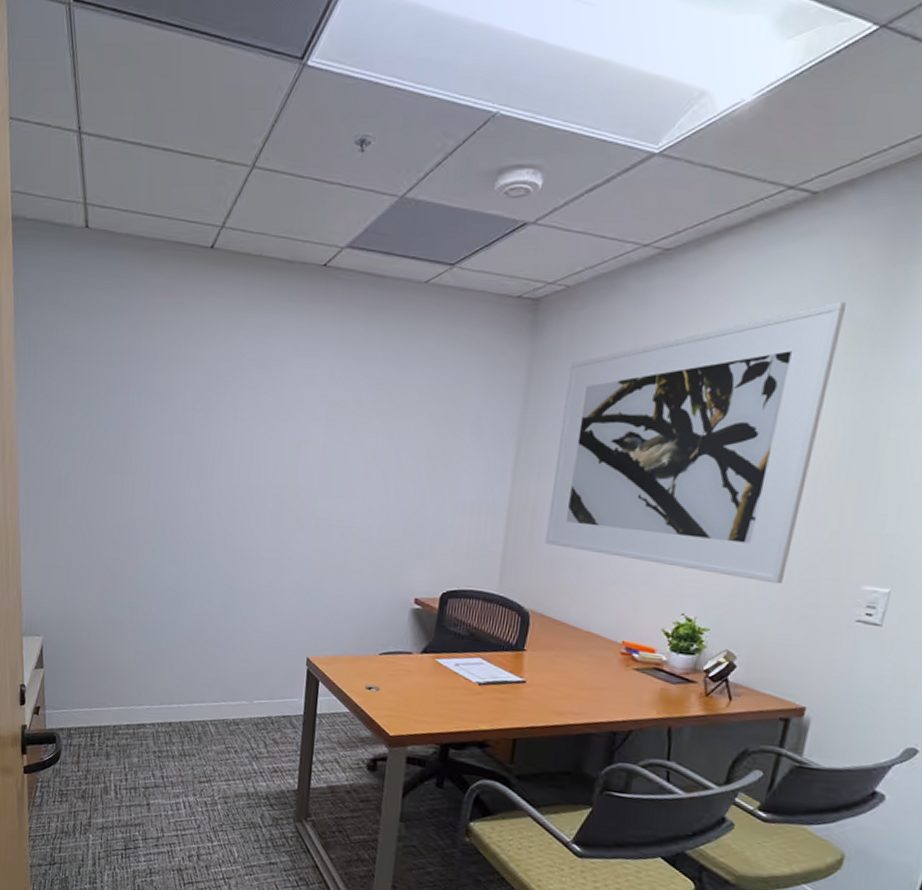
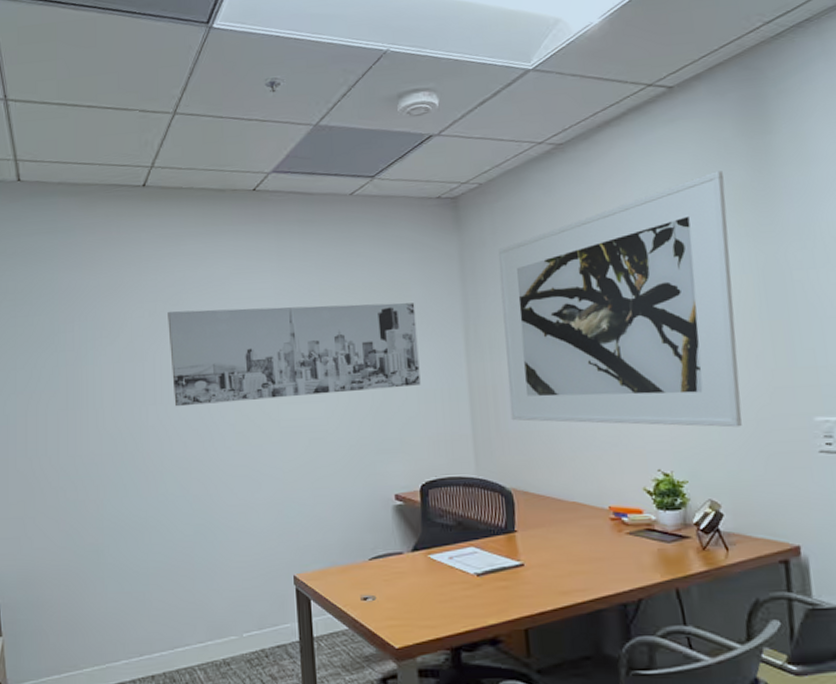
wall art: none [217,386,471,496] -> present [168,303,421,407]

